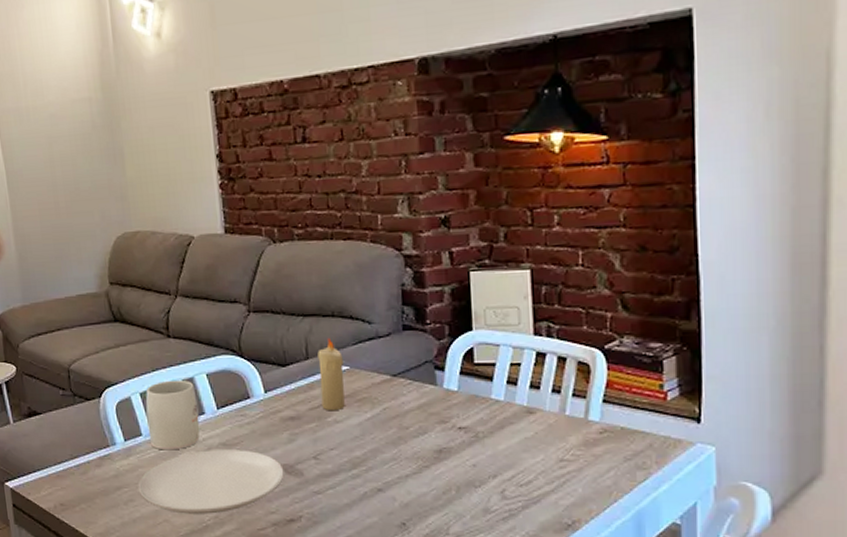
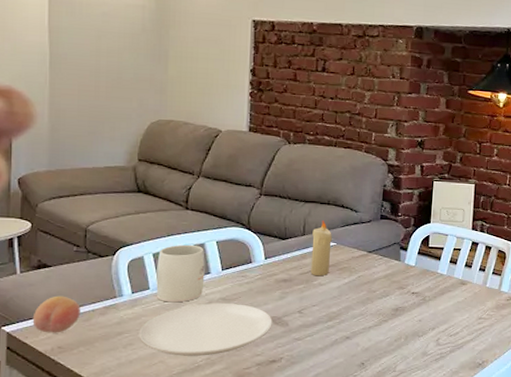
fruit: none [31,446,77,489] -> present [32,295,81,333]

